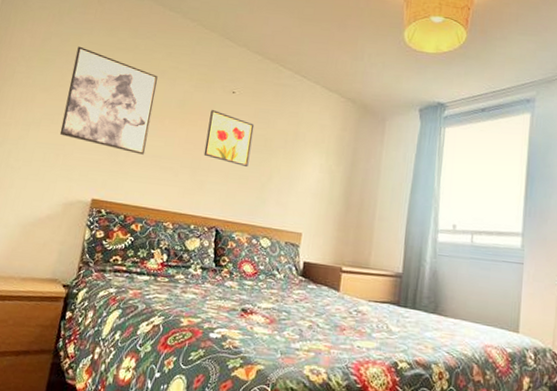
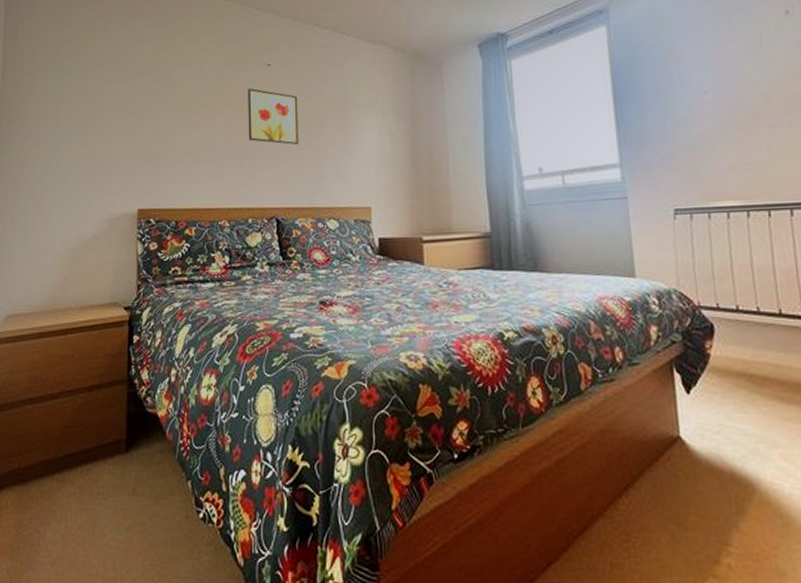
wall art: present [59,46,158,155] -> none [91,46,185,152]

